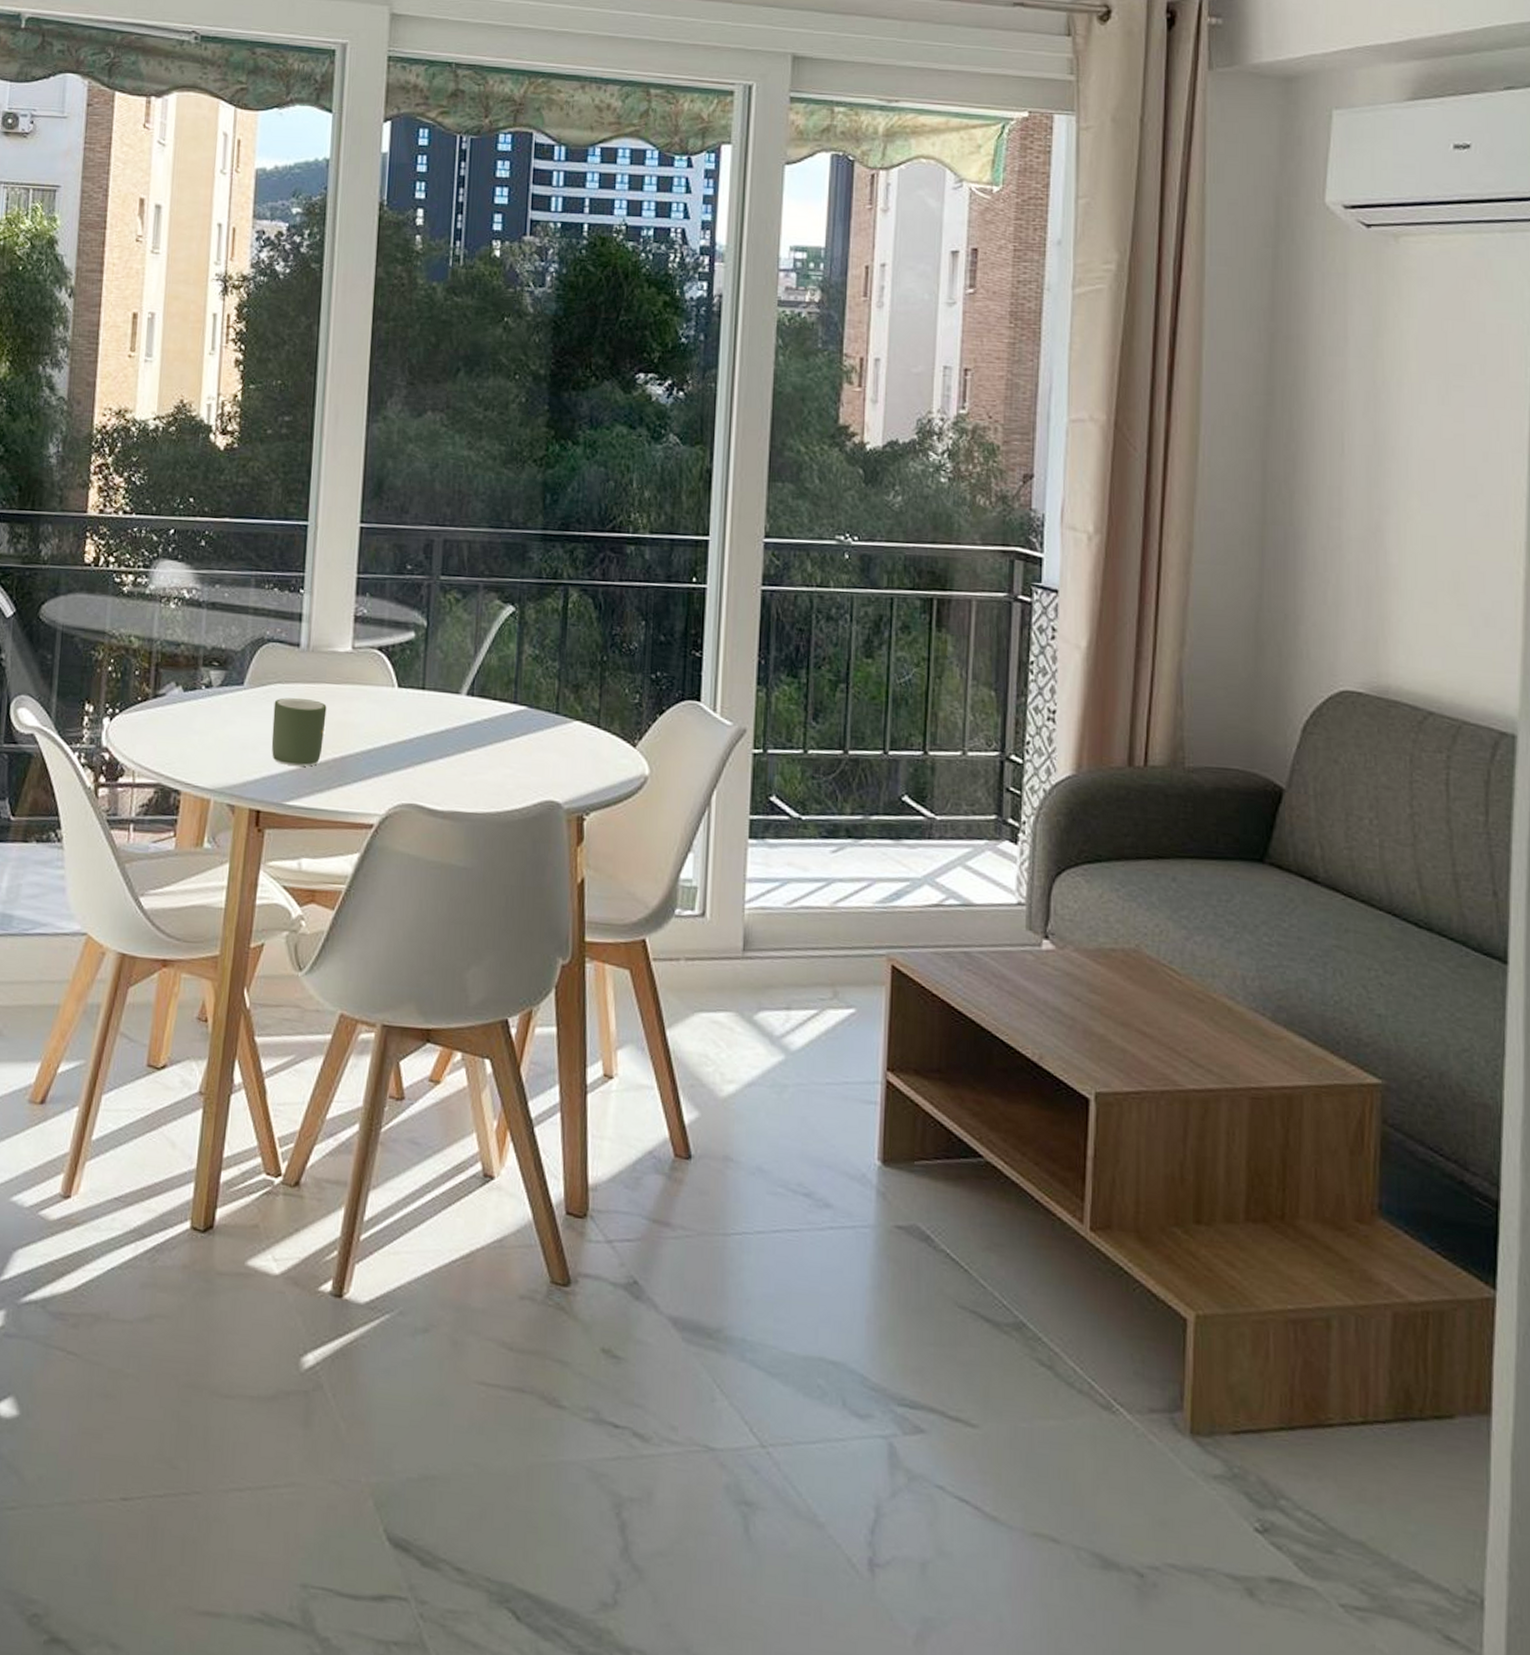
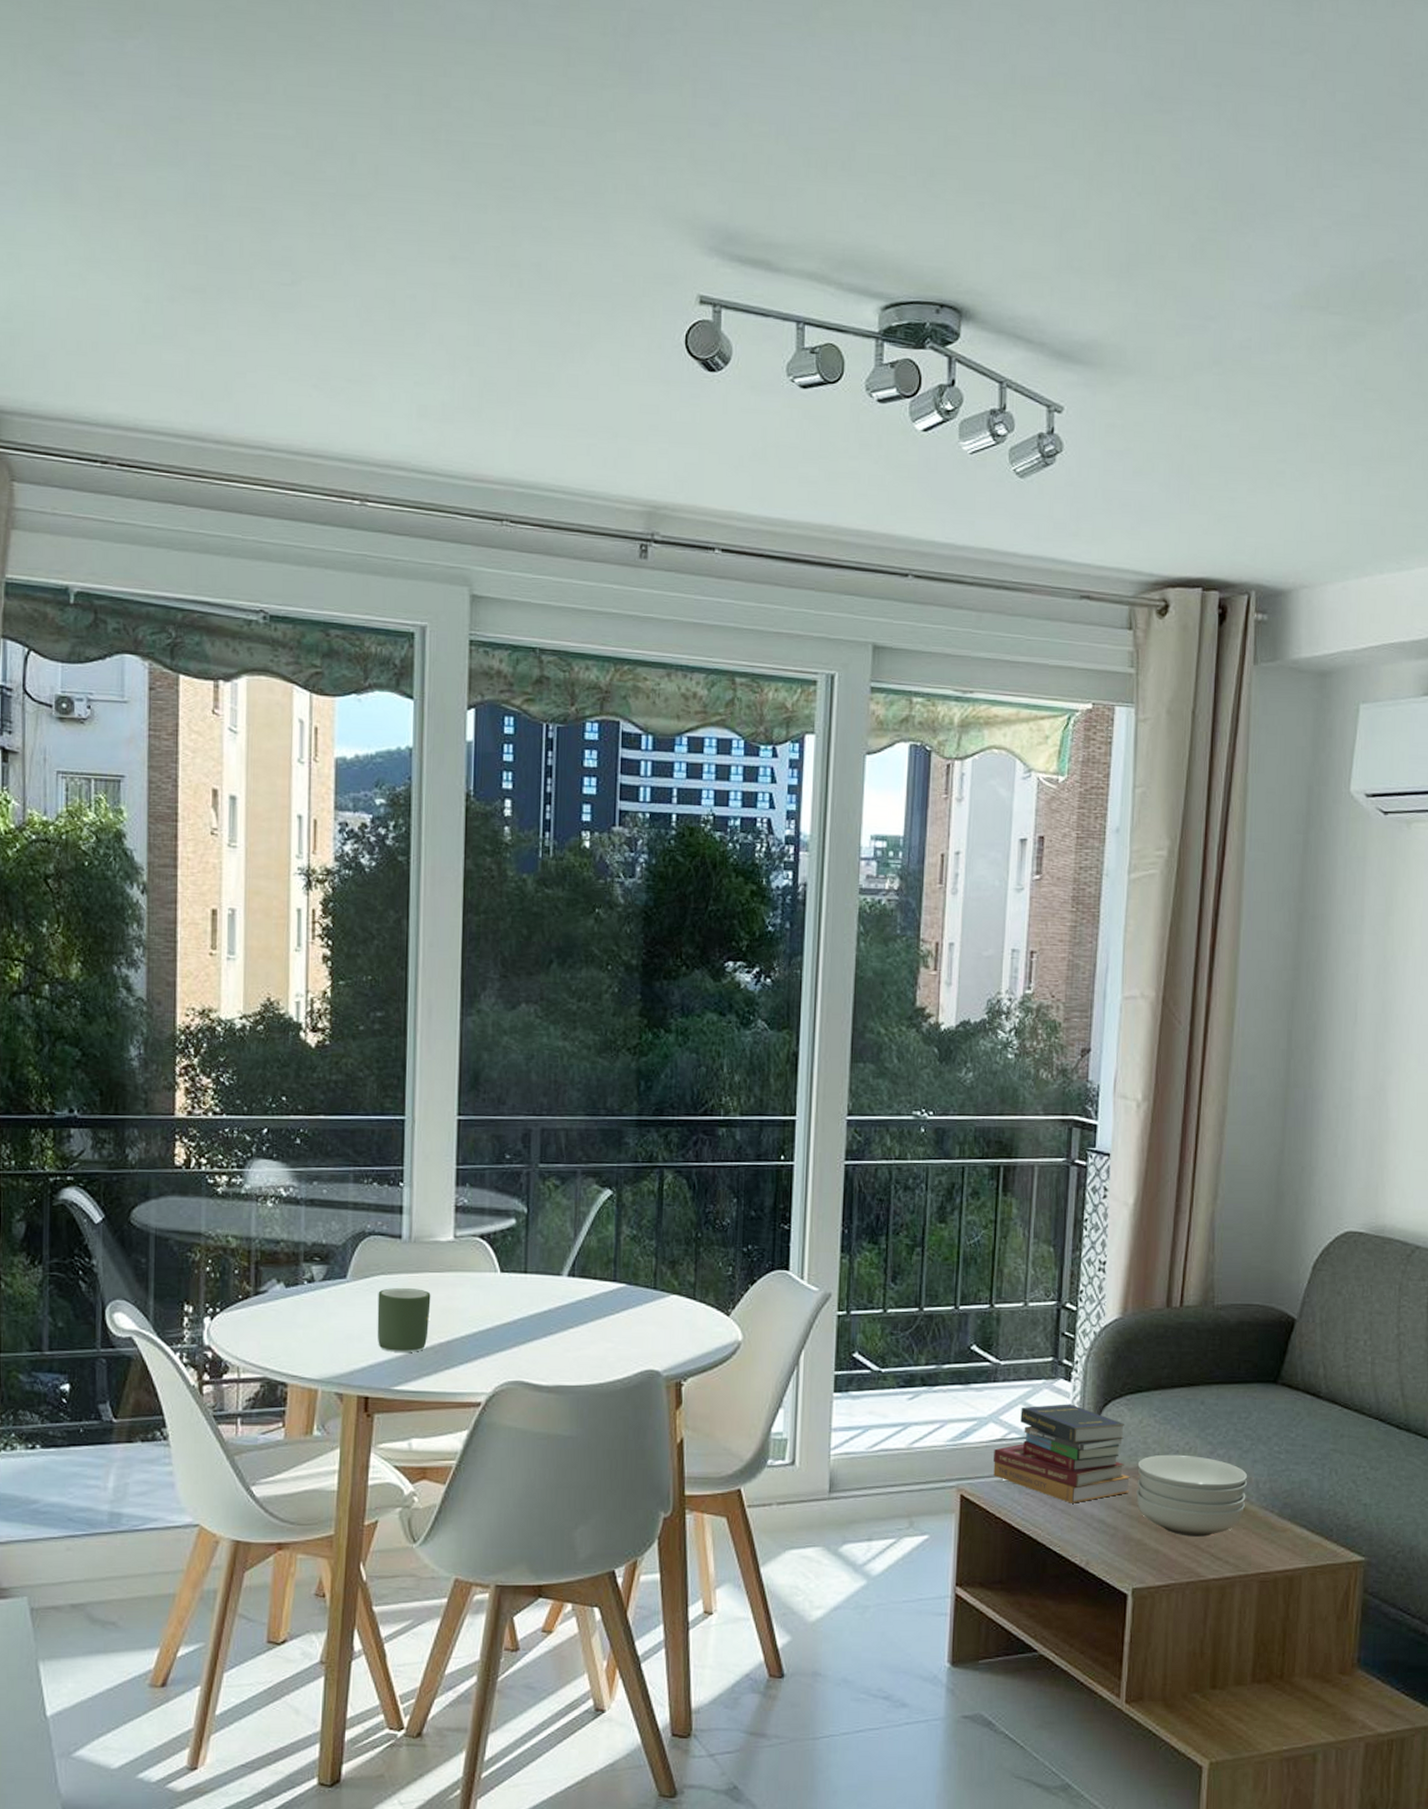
books: none [929,869,1091,986] -> present [993,1404,1131,1503]
bowl: none [1098,936,1232,1038] -> present [1136,1454,1248,1537]

